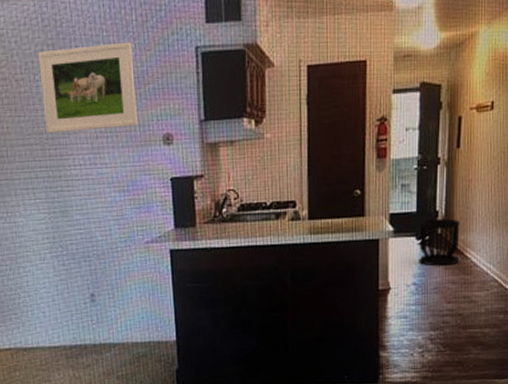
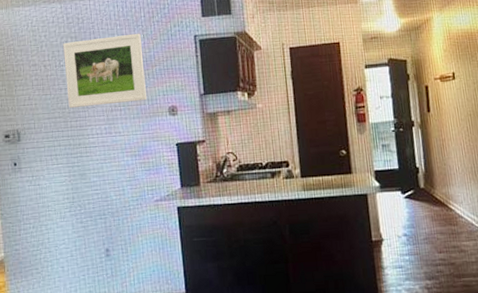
wastebasket: present [418,218,460,266] -> none [401,174,445,218]

